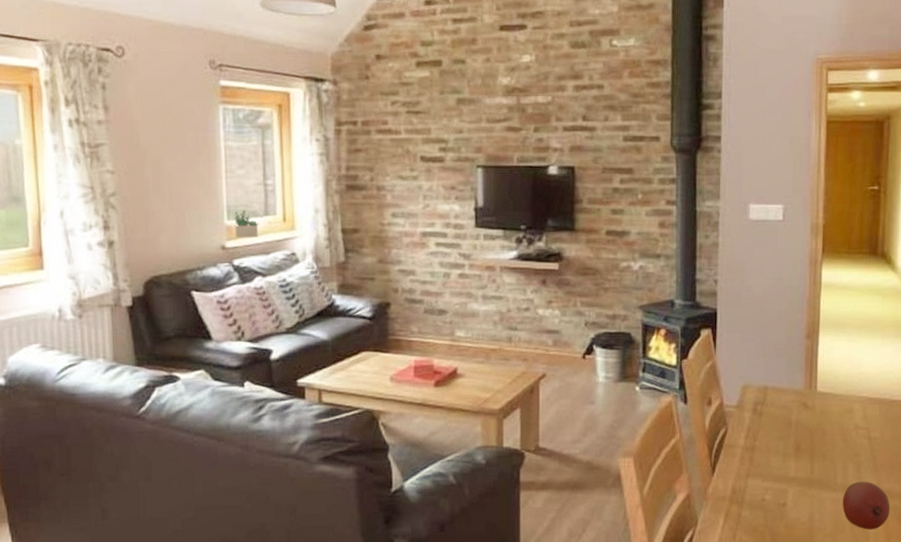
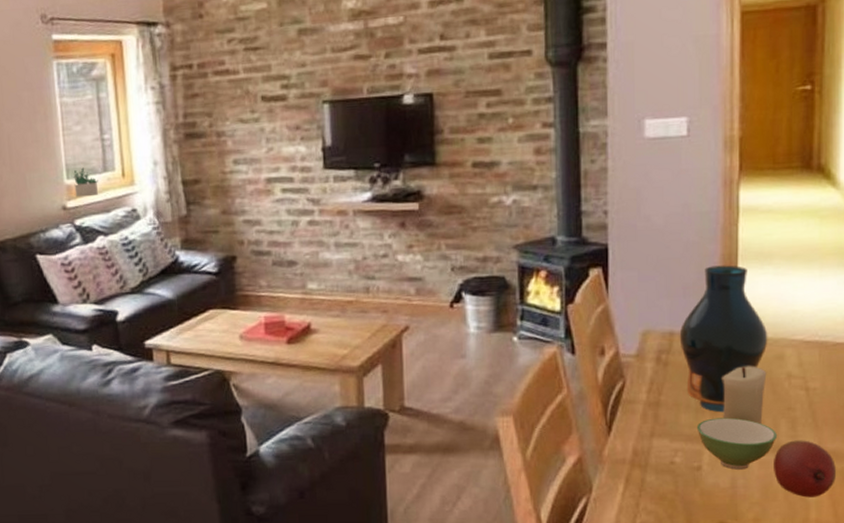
vase: none [772,331,841,457] -> present [679,265,768,413]
bowl: none [783,461,847,506] -> present [696,417,778,470]
candle: none [804,417,839,467] -> present [722,366,767,424]

